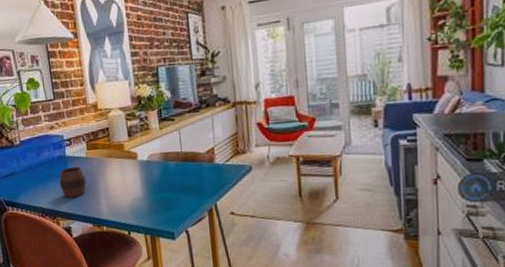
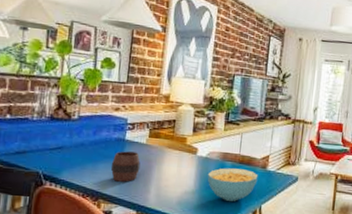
cereal bowl: none [153,166,207,202] -> present [207,168,259,201]

